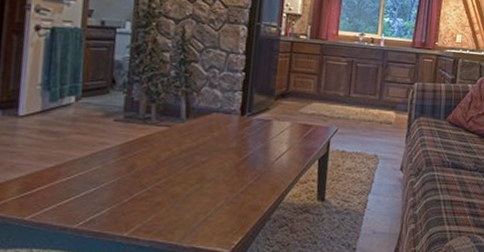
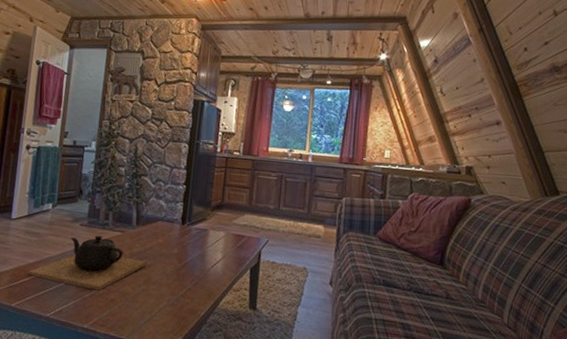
teapot: none [45,131,200,194] -> present [27,235,147,291]

